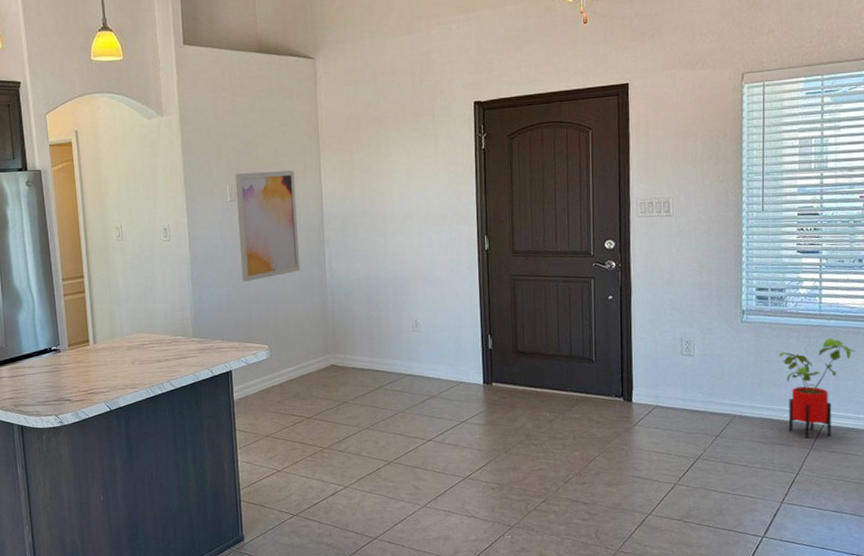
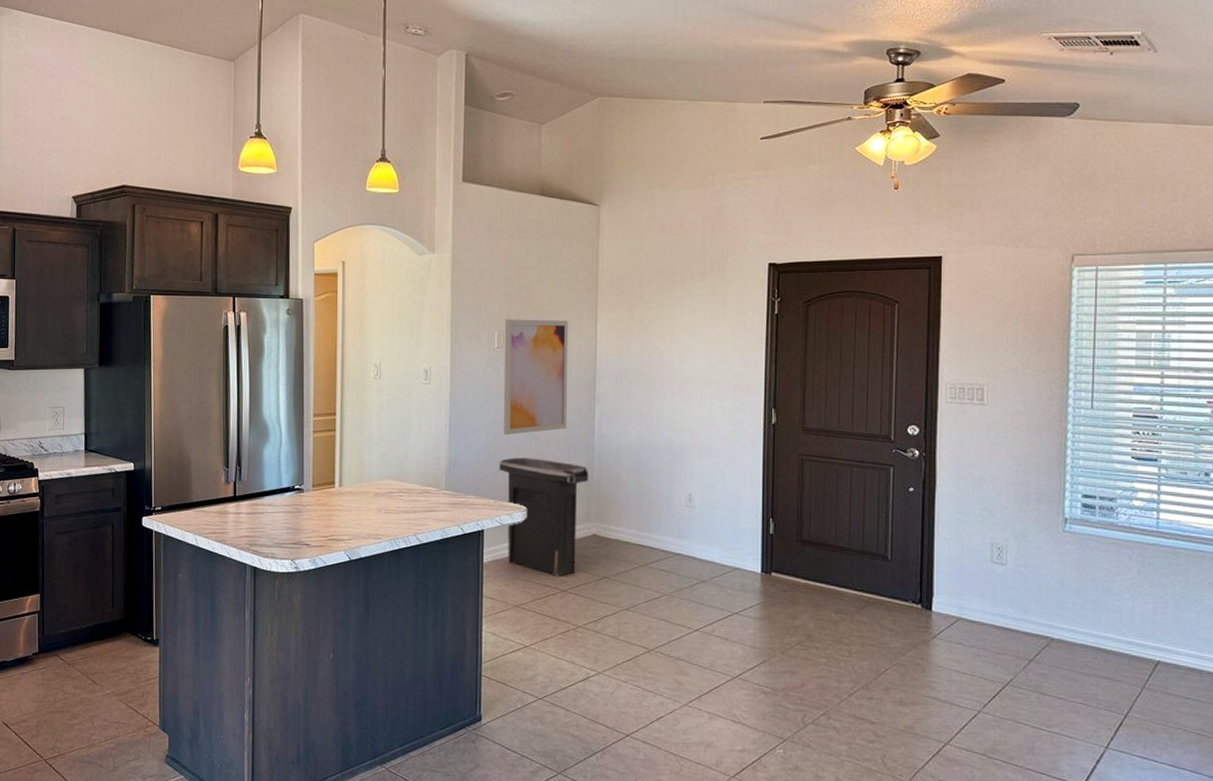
trash can: none [240,300,324,406] -> present [499,457,588,576]
house plant: present [779,338,856,438] -> none [1107,560,1200,676]

